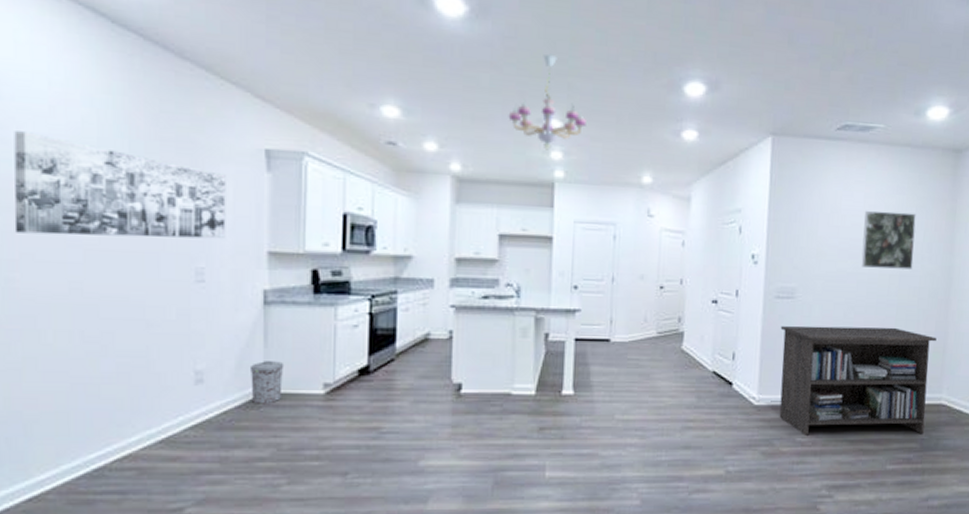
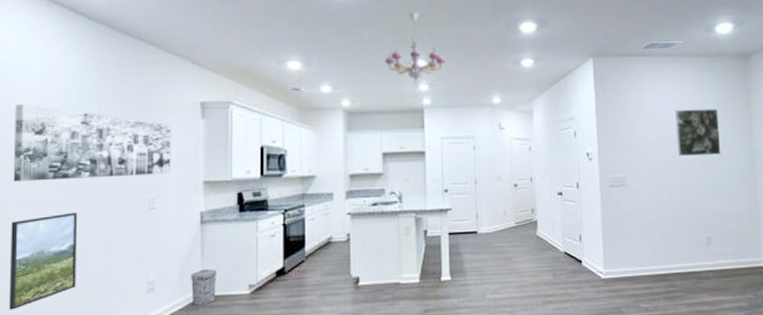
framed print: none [14,278,103,394] -> present [8,212,78,310]
storage cabinet: present [779,325,937,437] -> none [617,204,750,303]

